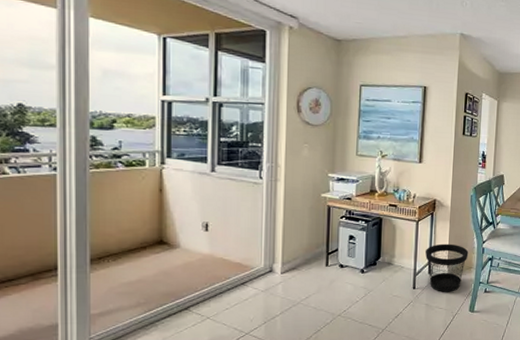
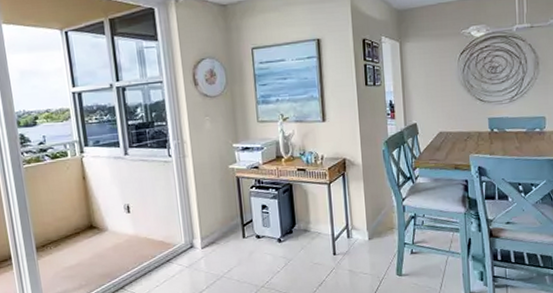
wastebasket: present [425,243,469,292] -> none [342,204,388,257]

